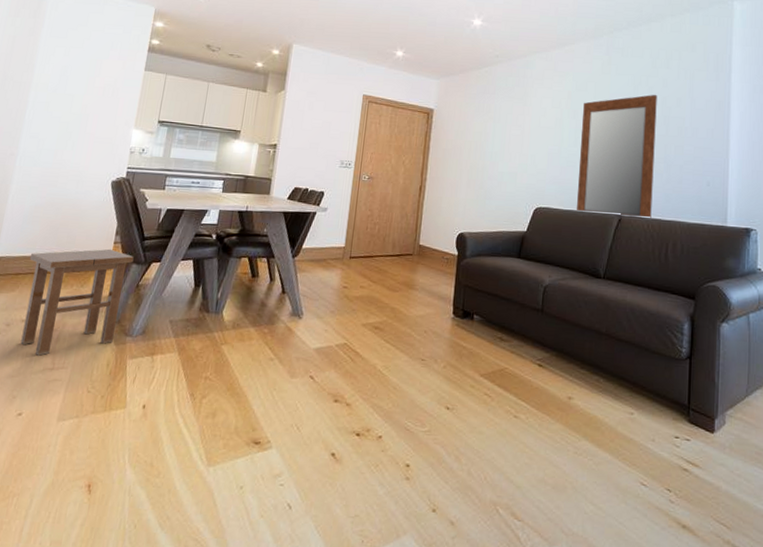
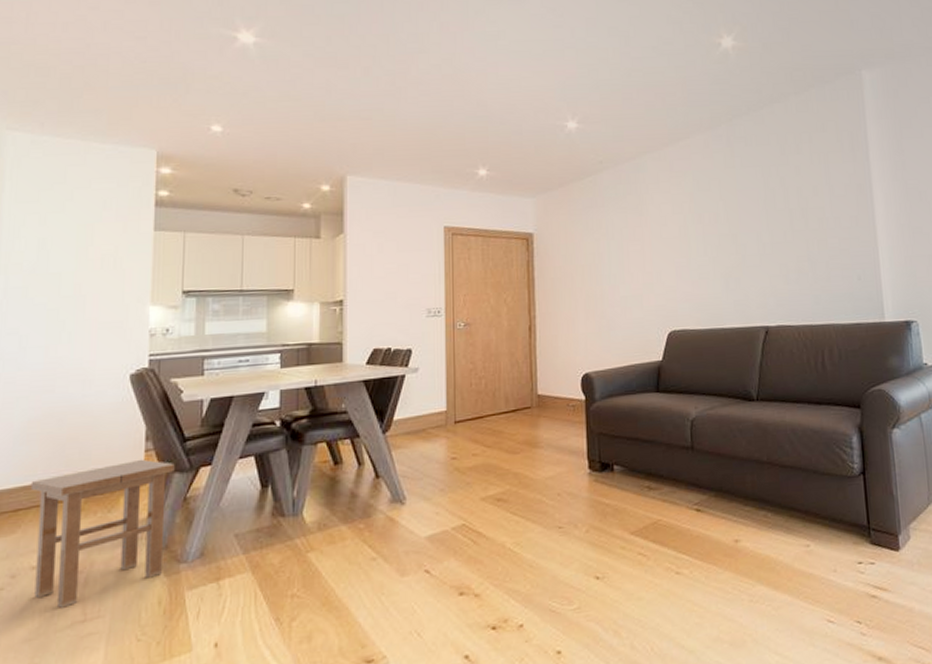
mirror: present [577,95,657,218] -> none [709,186,802,328]

